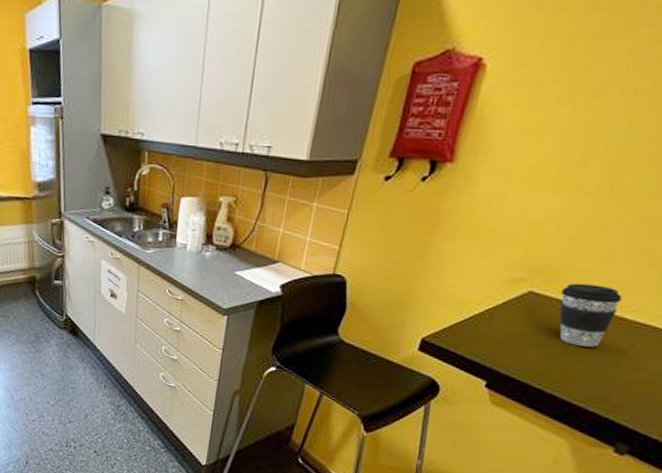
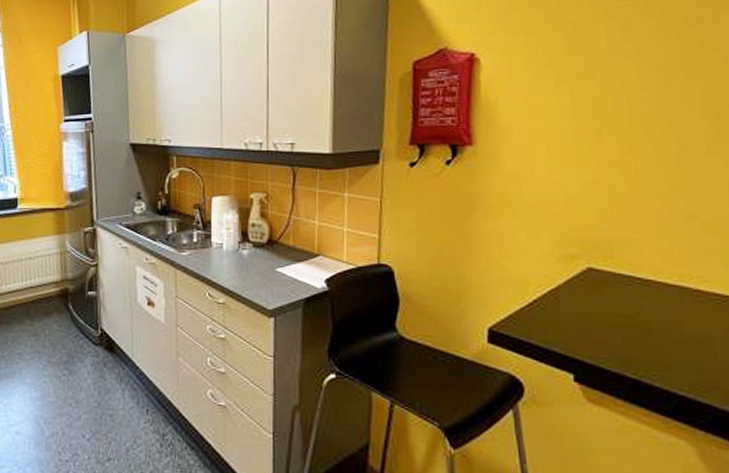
coffee cup: present [558,283,623,347] -> none [621,255,690,325]

